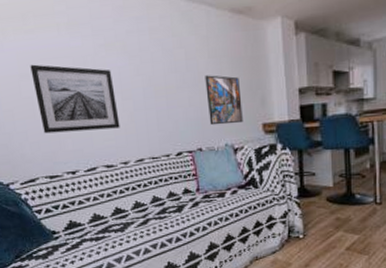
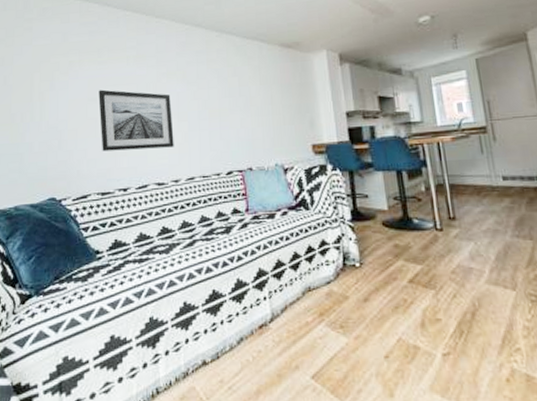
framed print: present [205,75,243,126] -> none [256,99,293,146]

